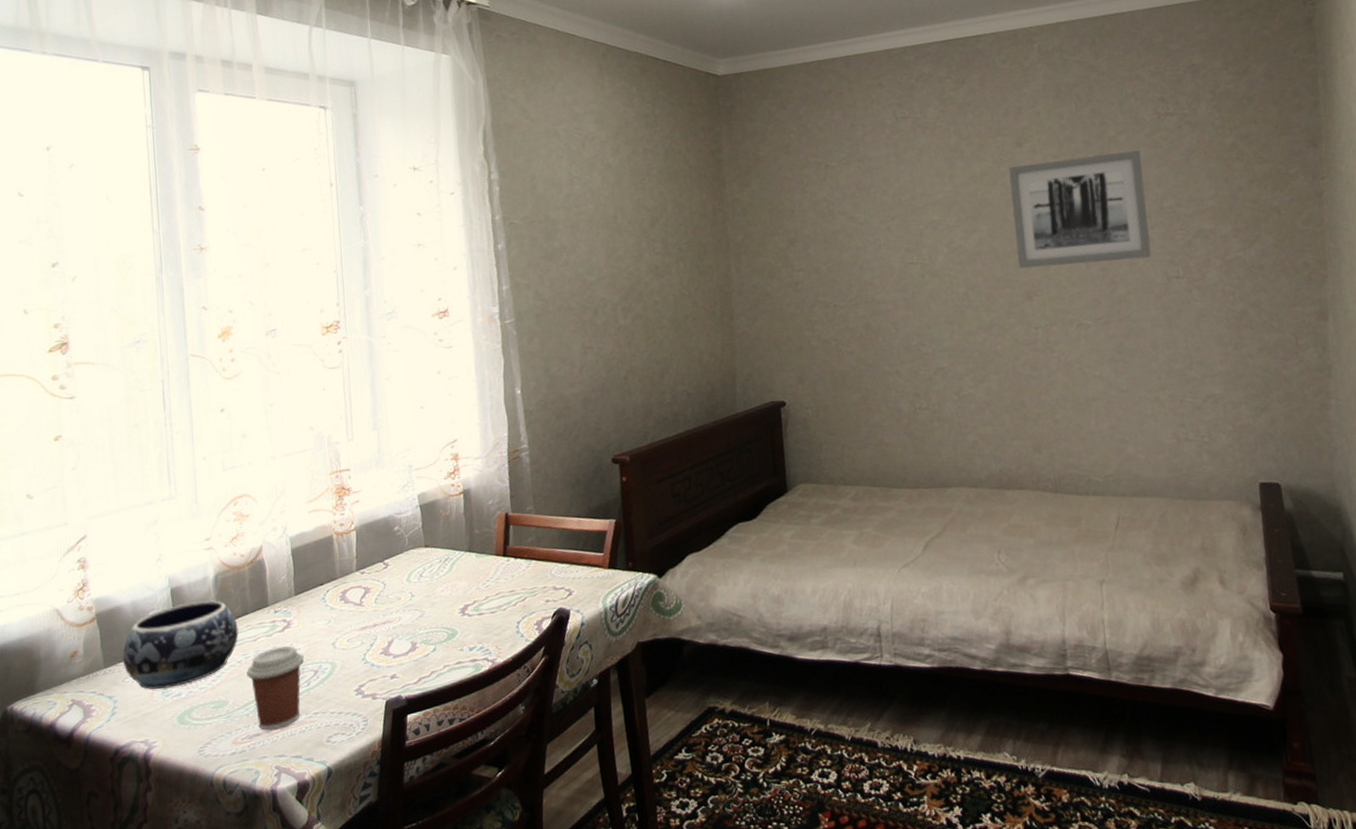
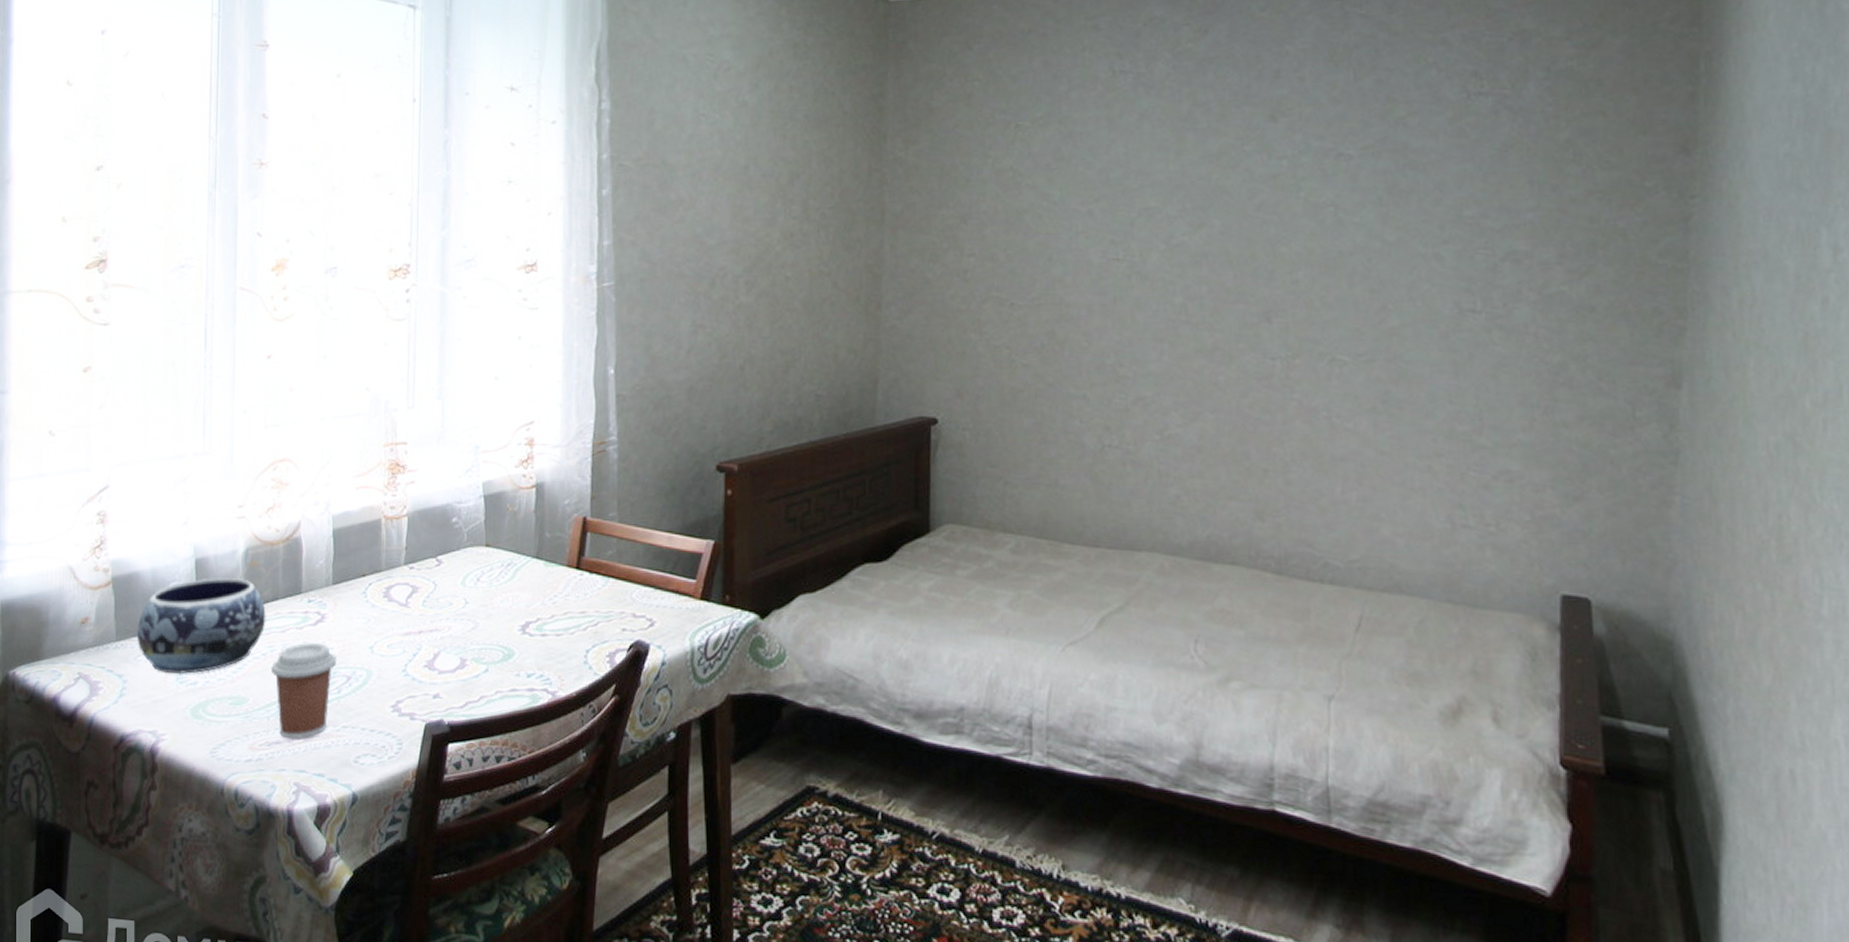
wall art: present [1008,150,1152,269] -> none [1255,139,1440,282]

